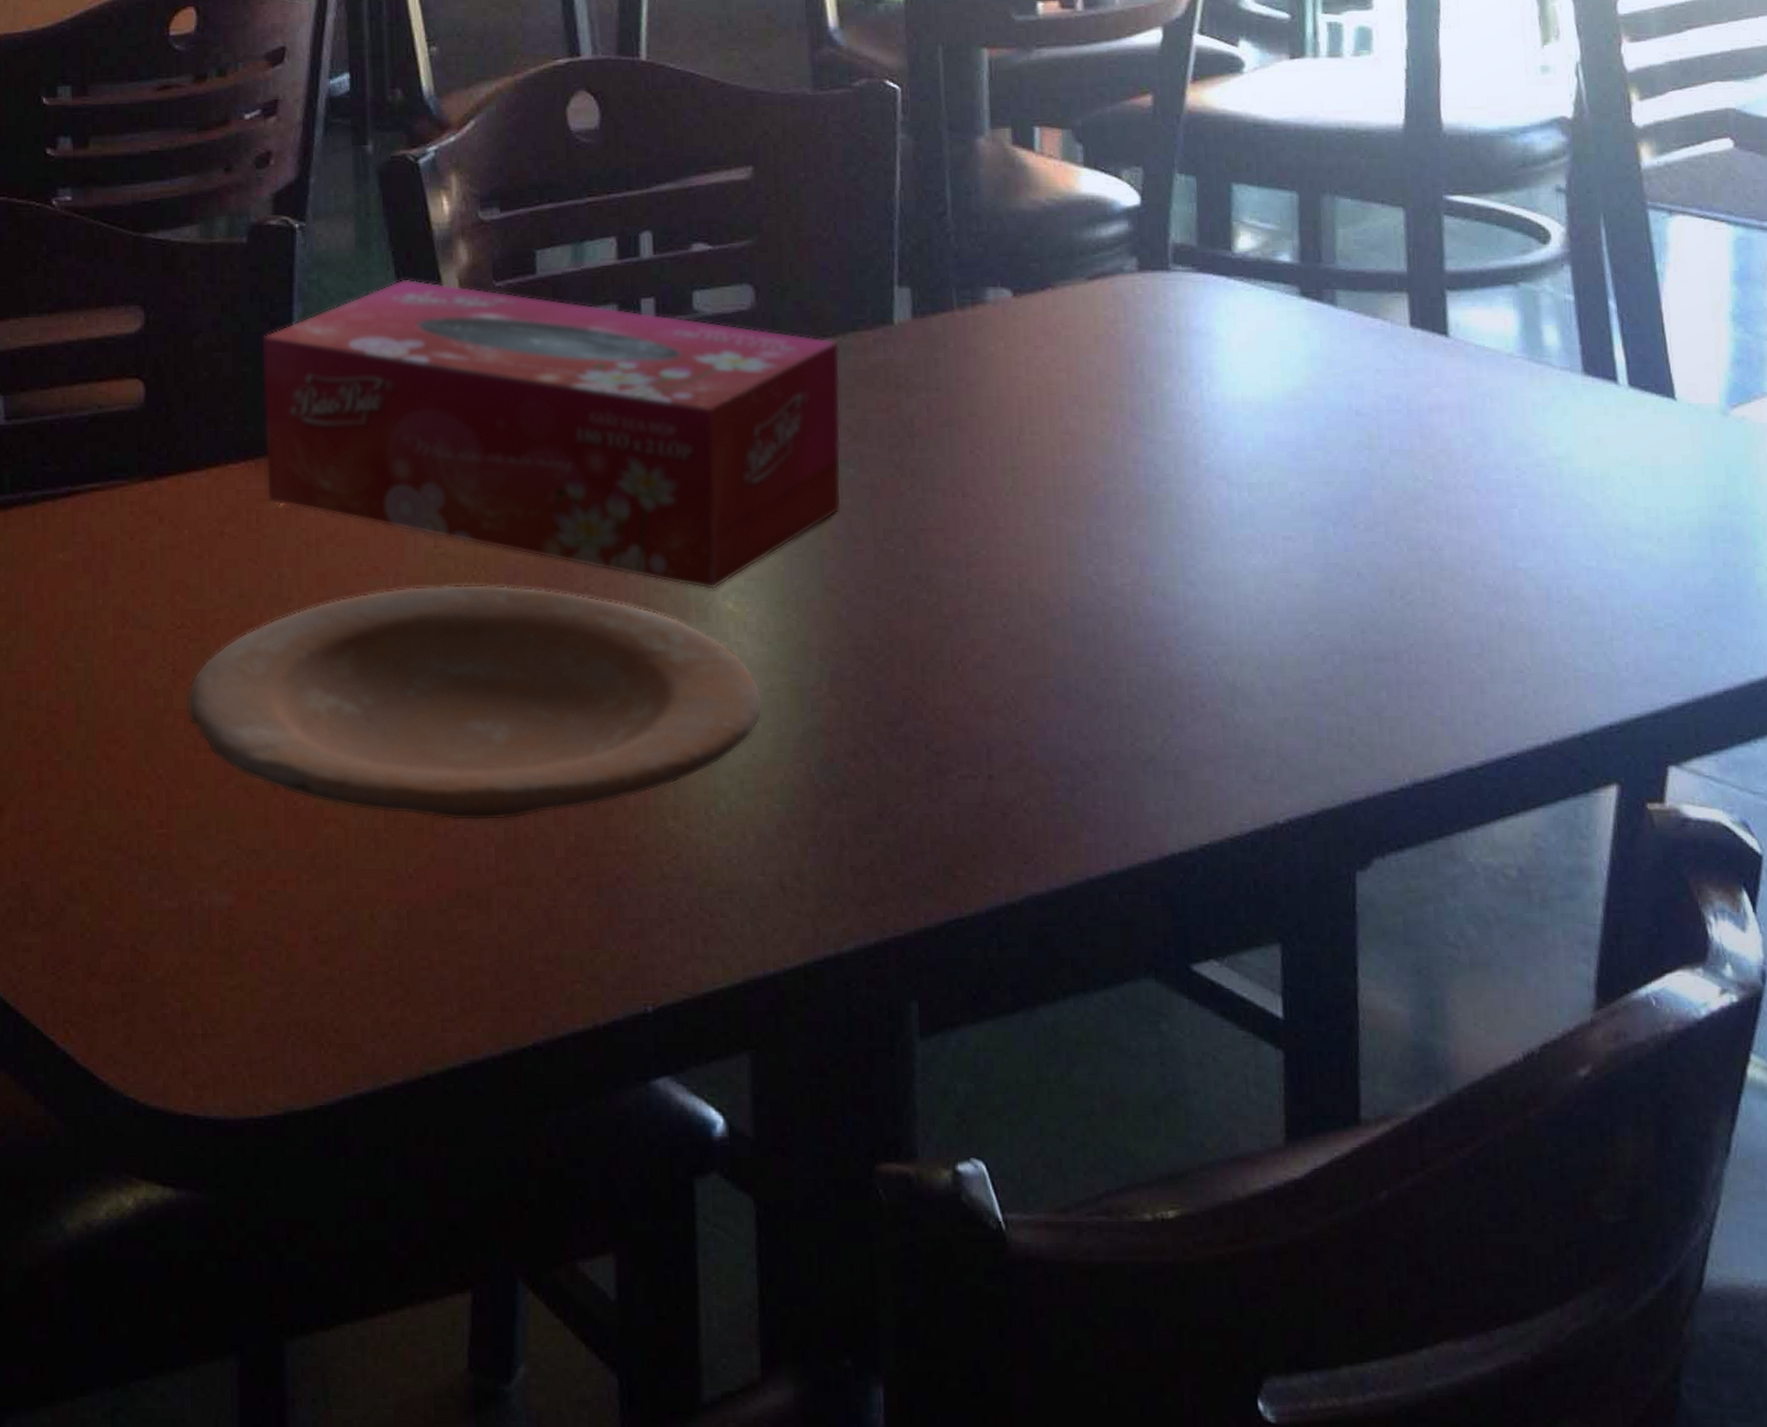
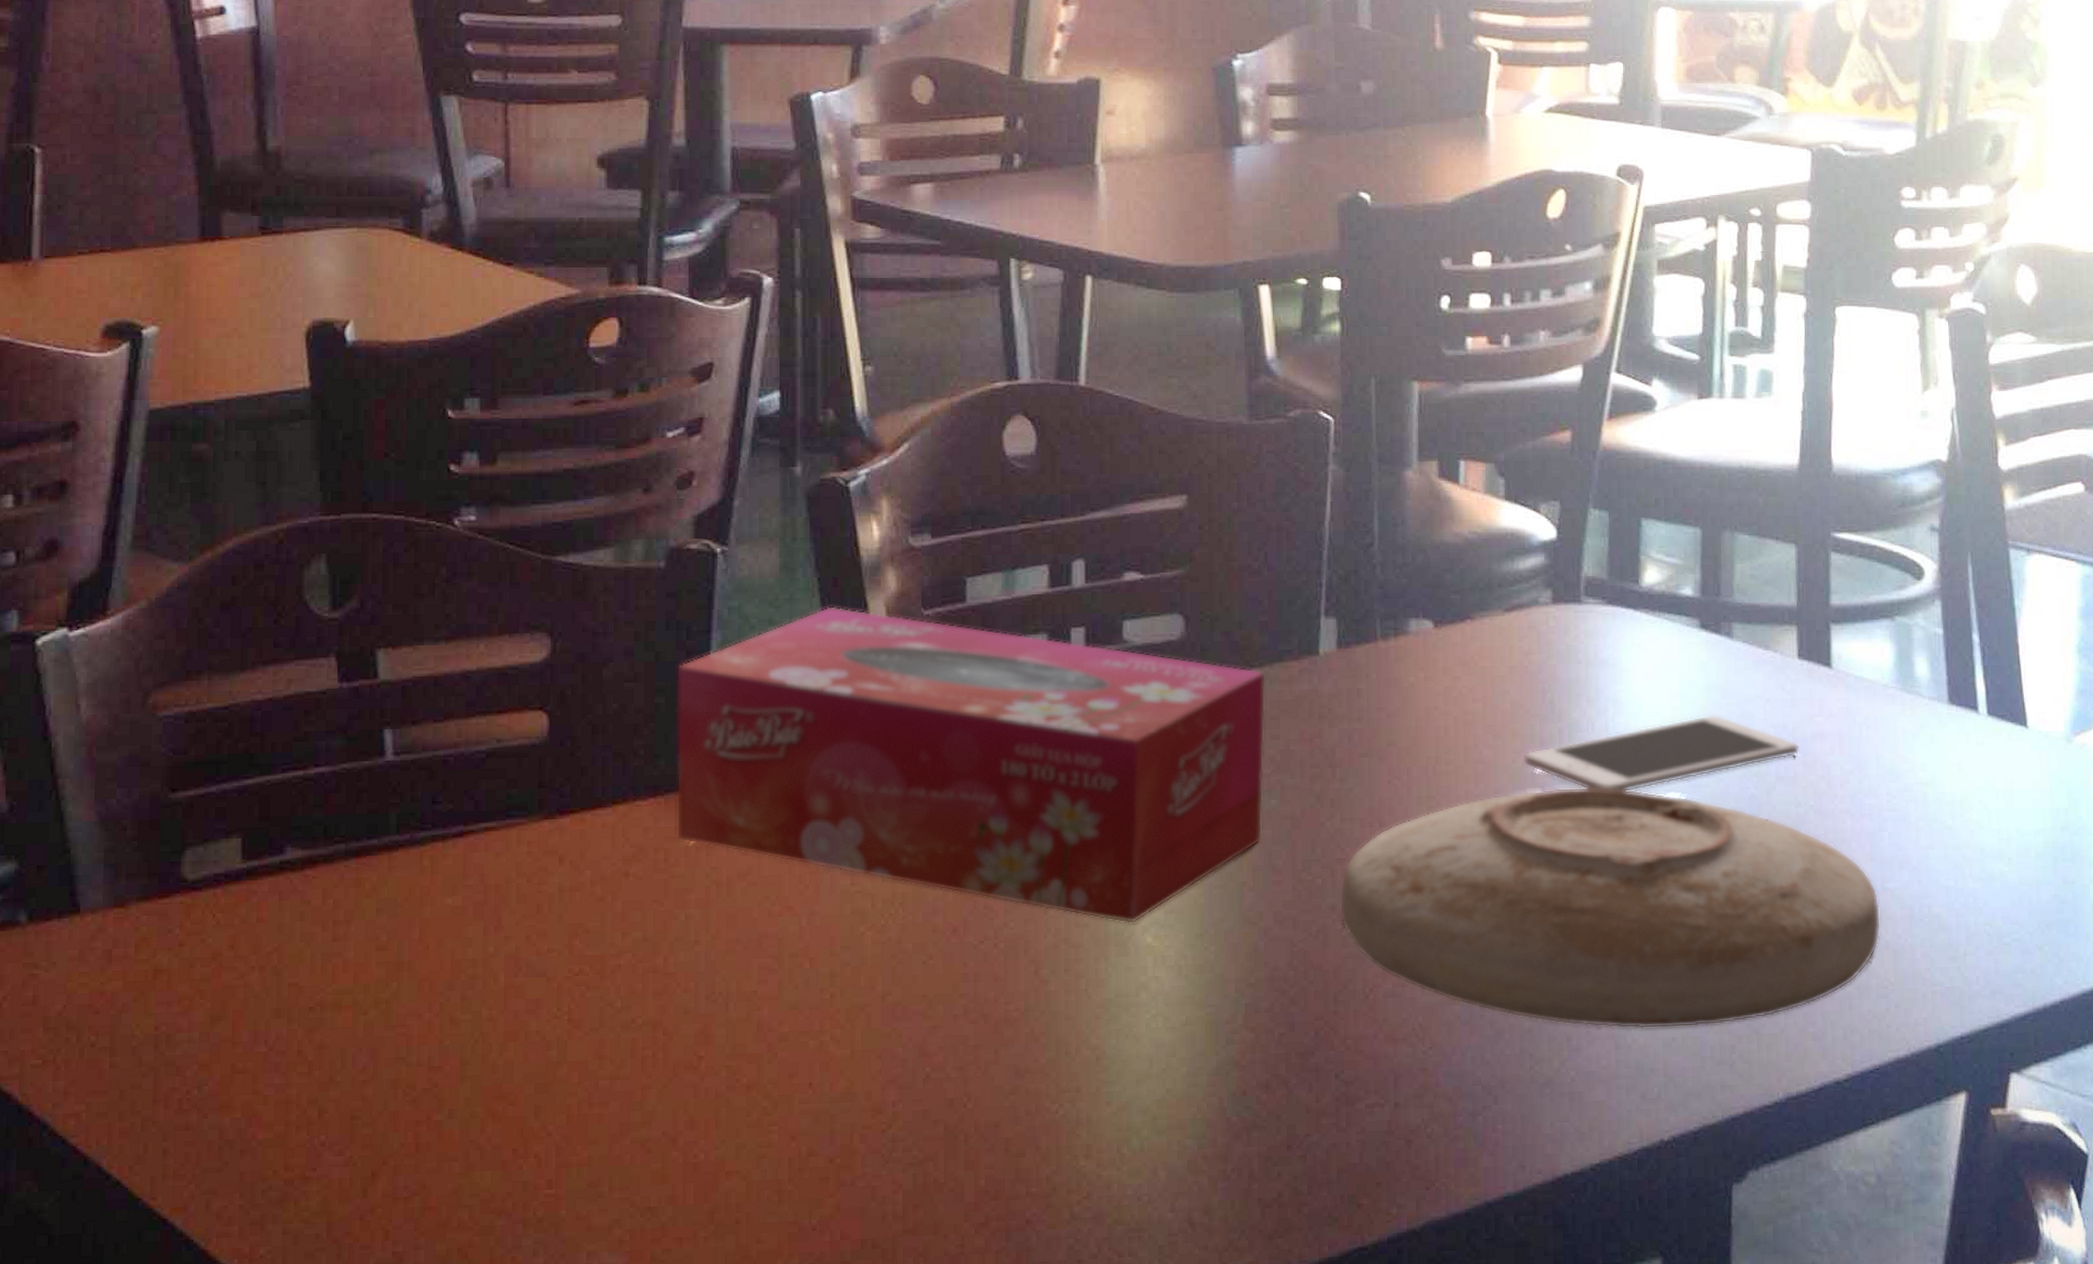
plate: present [186,584,764,821] -> none [582,922,1179,1169]
plate: none [923,458,1514,709] -> present [1339,787,1881,1029]
cell phone: none [1113,385,1416,464] -> present [1524,715,1800,792]

